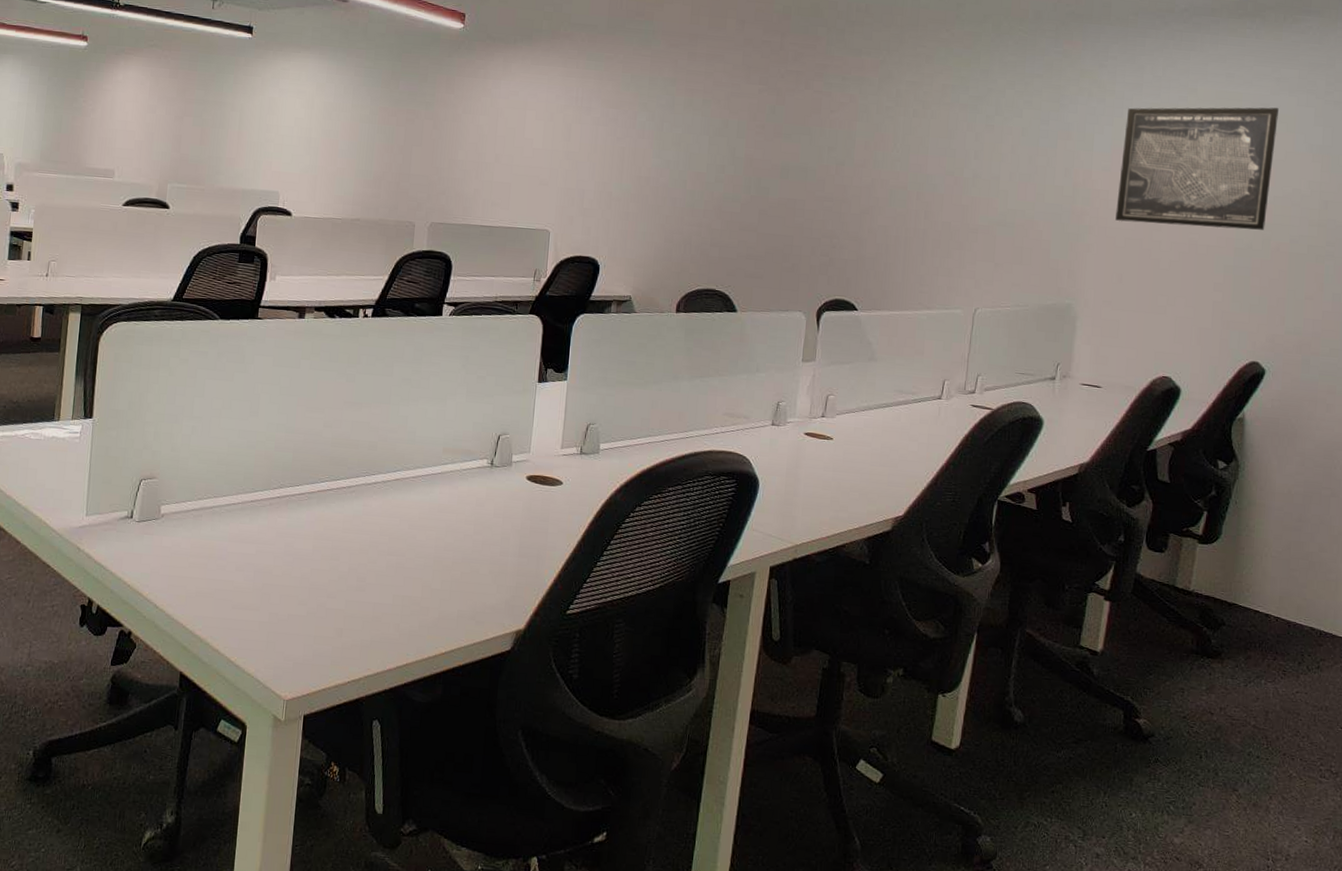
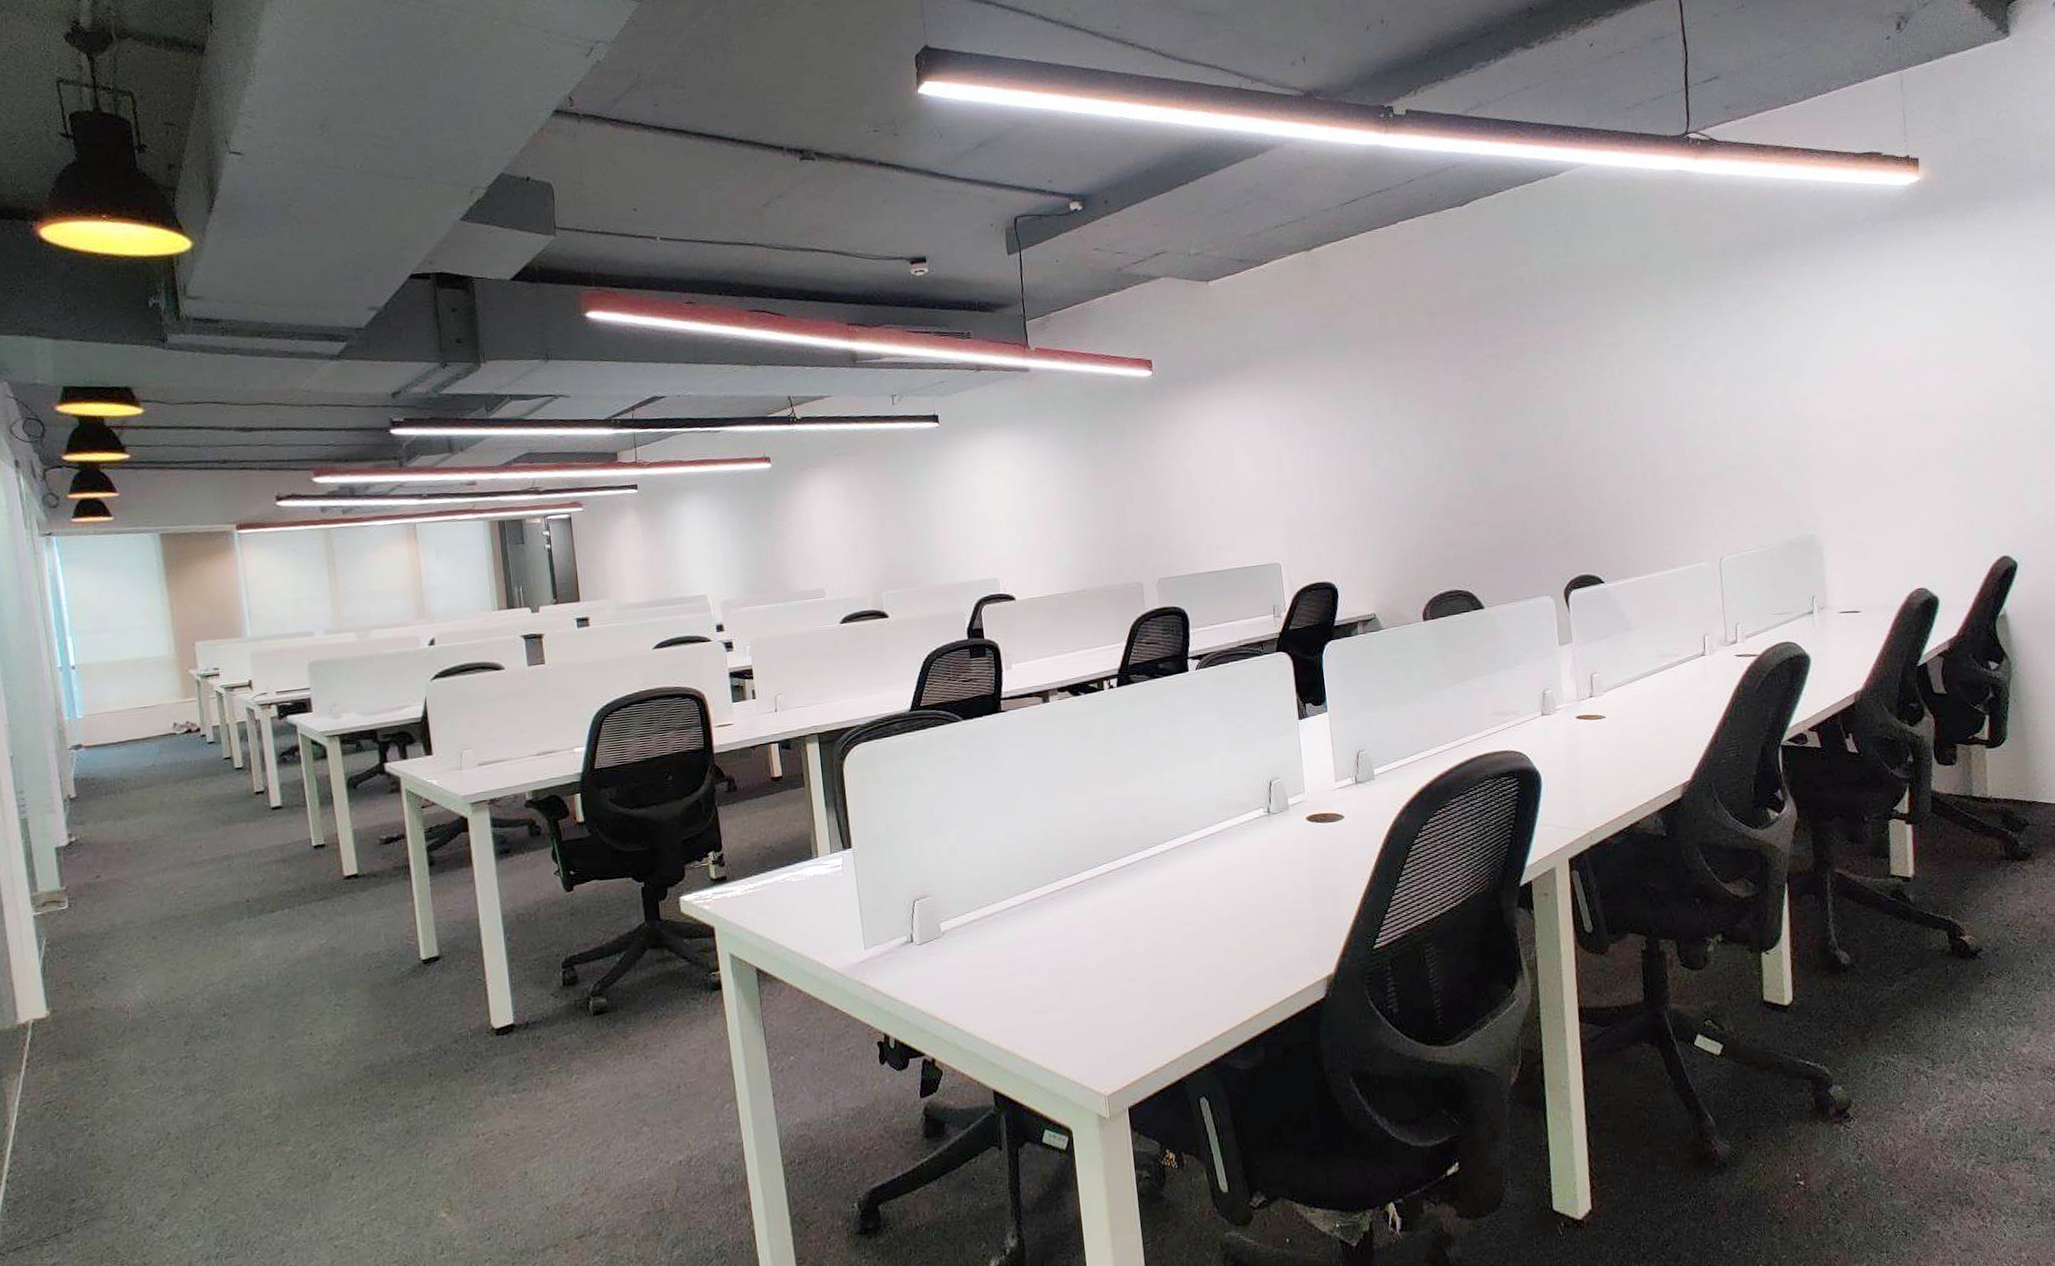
wall art: present [1115,107,1279,230] -> none [1830,299,1988,442]

